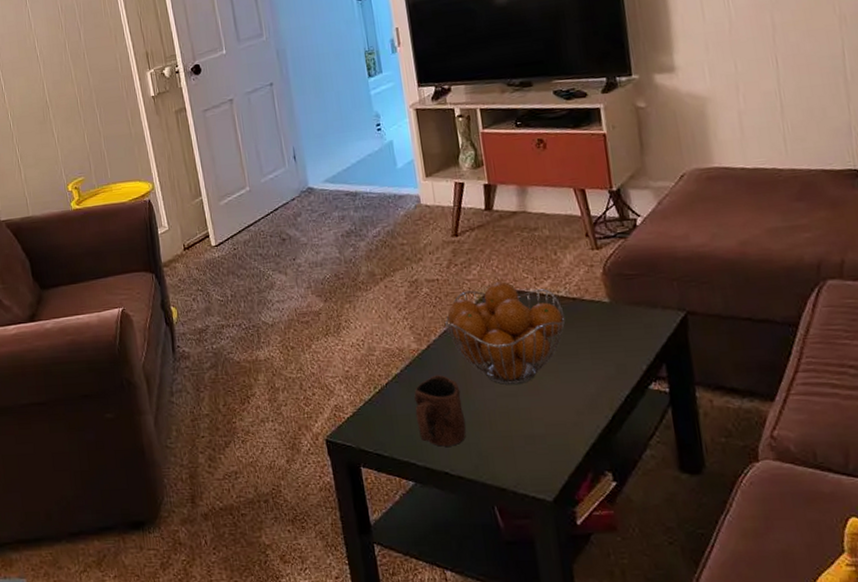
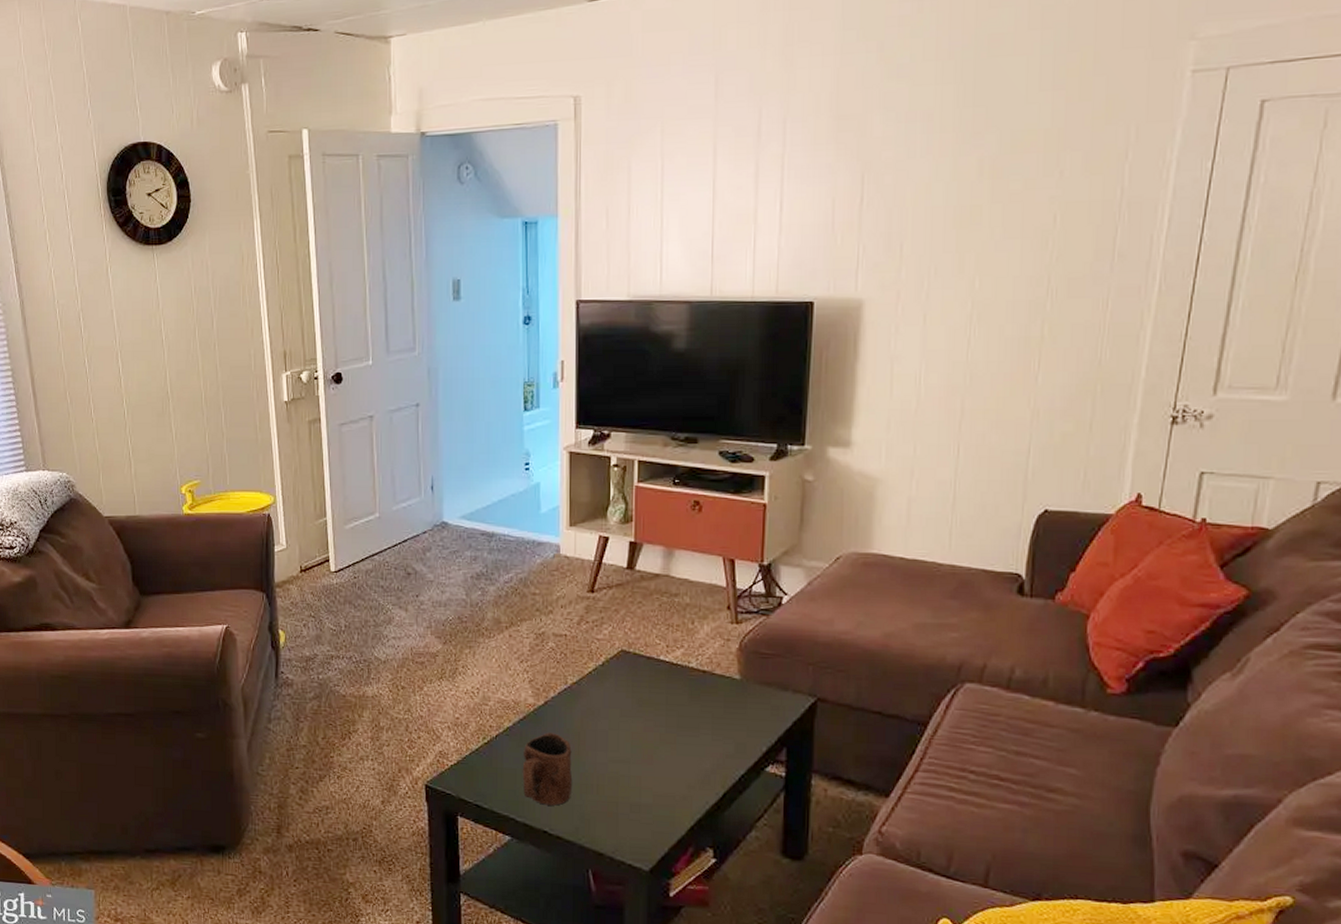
fruit basket: present [444,281,566,385] -> none [566,645,692,752]

